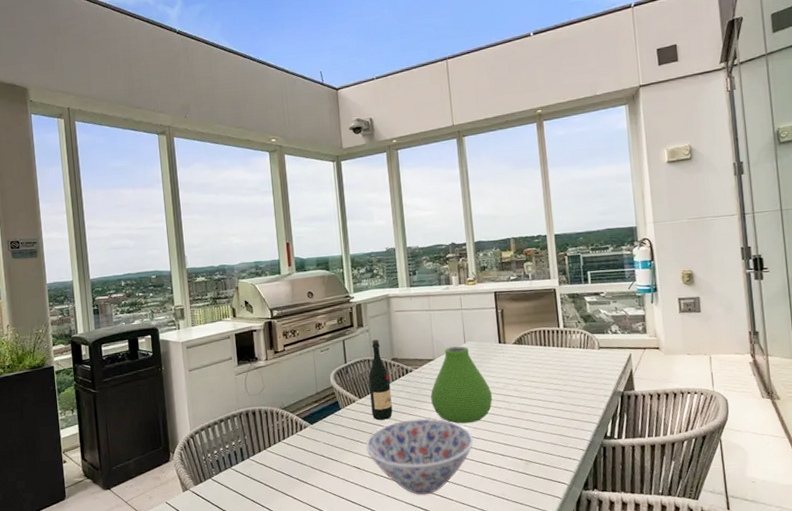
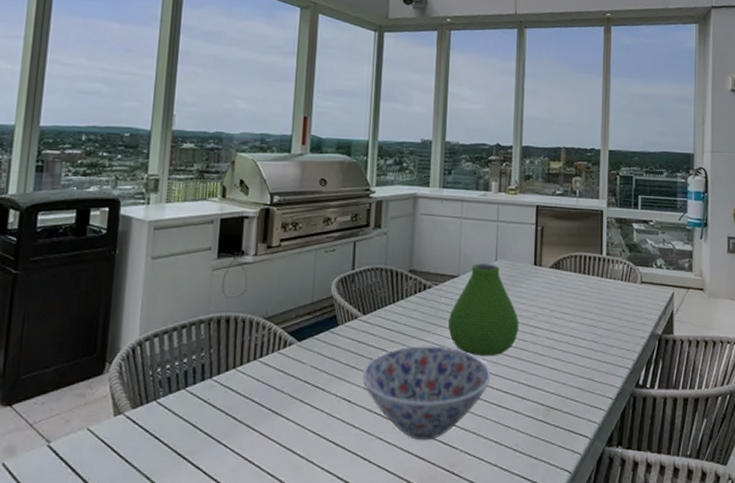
wine bottle: present [368,339,393,420] -> none [376,245,404,343]

